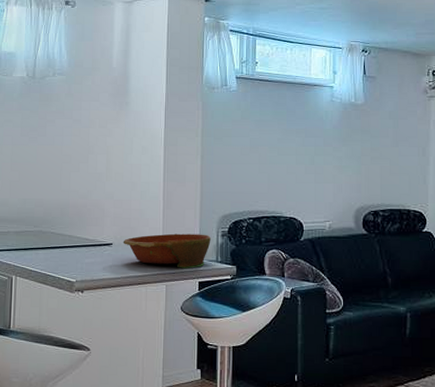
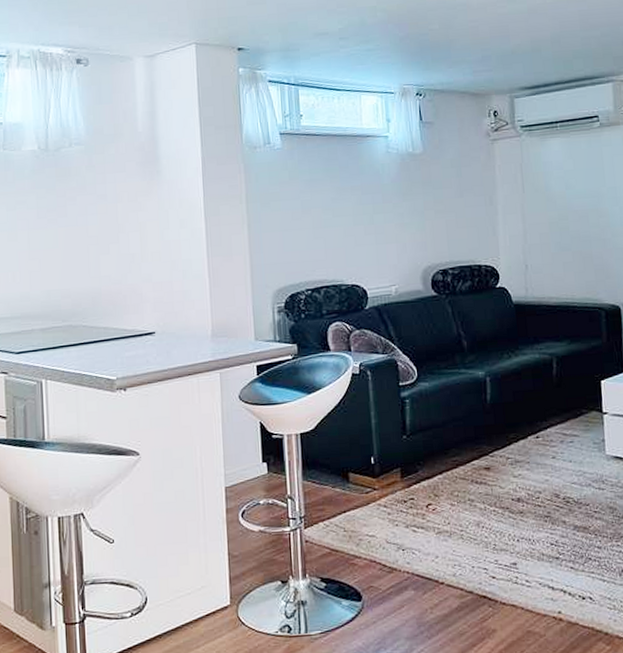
bowl: present [123,233,211,268] -> none [166,312,267,353]

